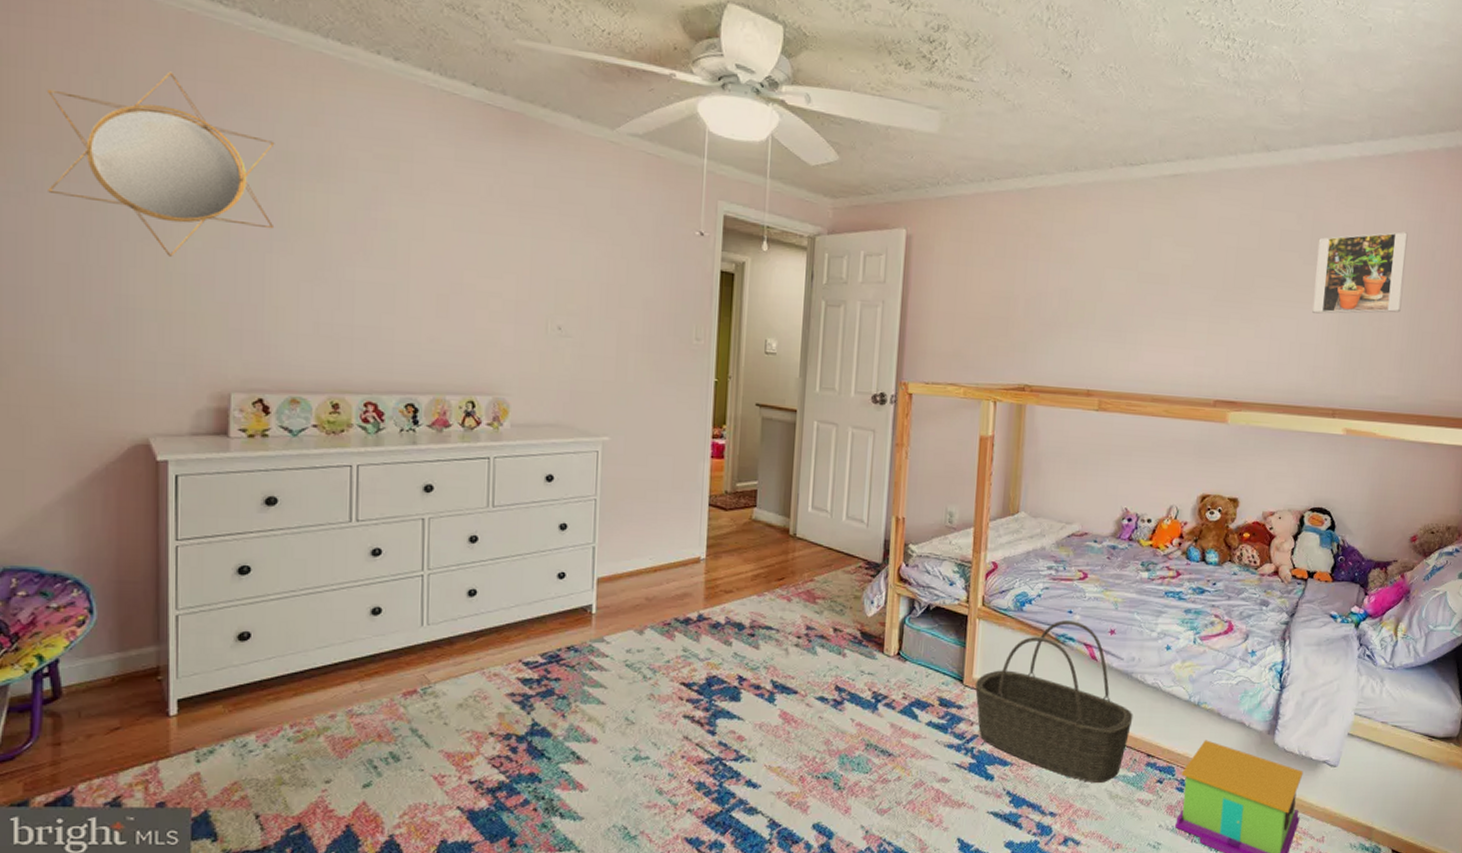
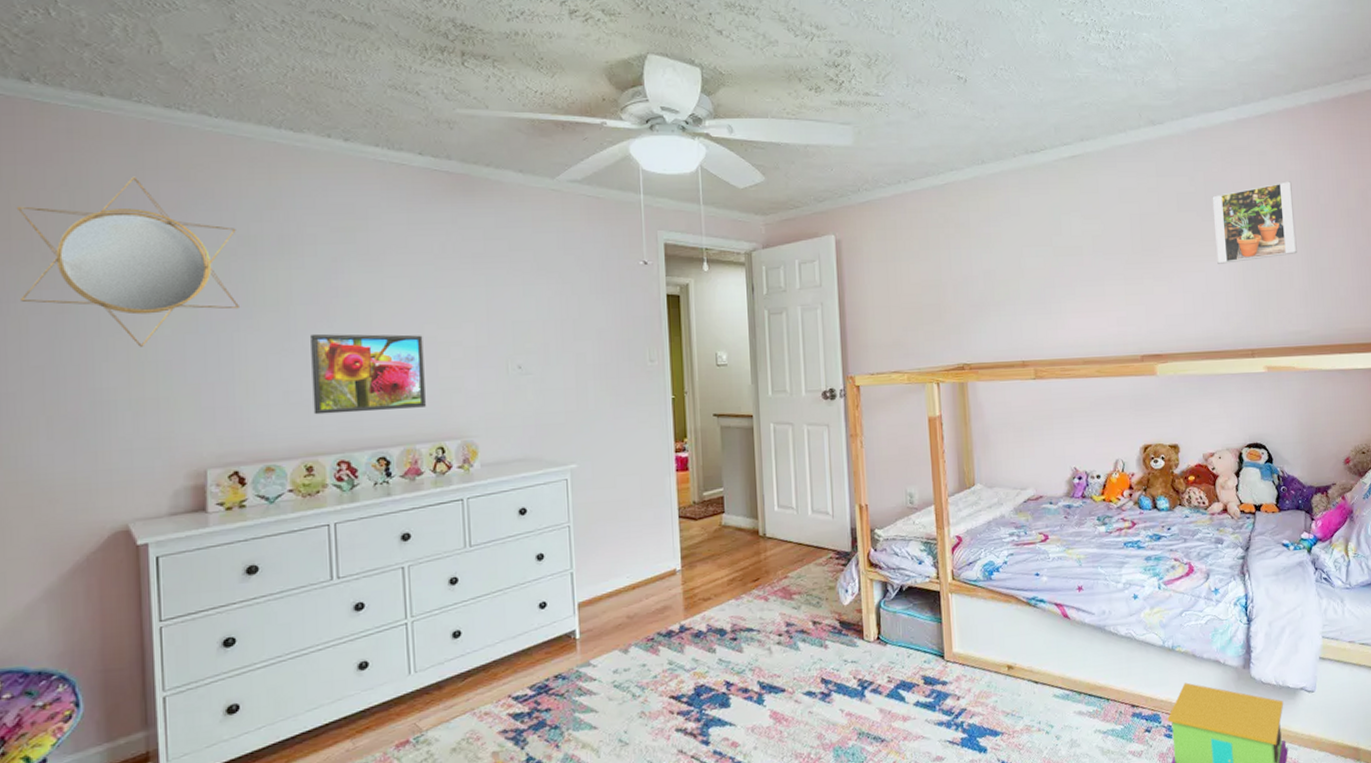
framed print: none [343,265,462,358] -> present [311,333,426,415]
basket: present [974,620,1133,784] -> none [955,582,1113,742]

